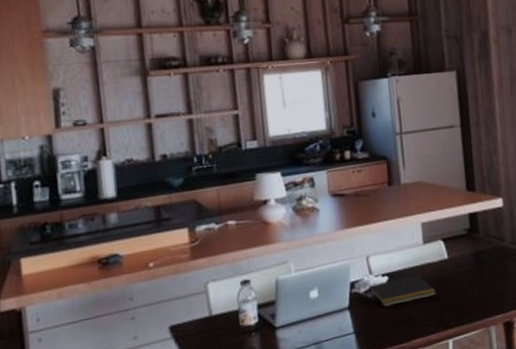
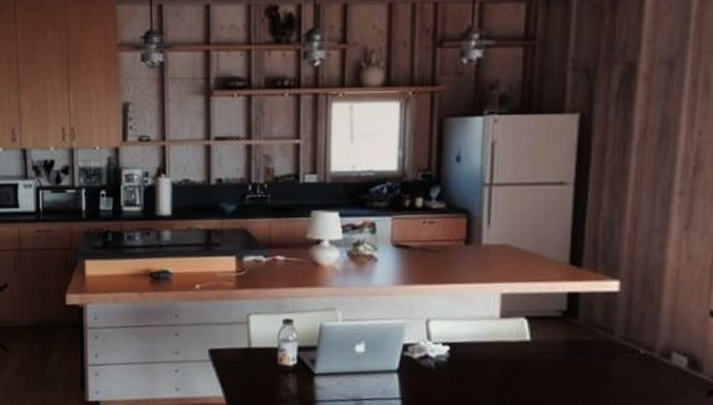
notepad: present [369,274,437,307] -> none [425,350,508,380]

